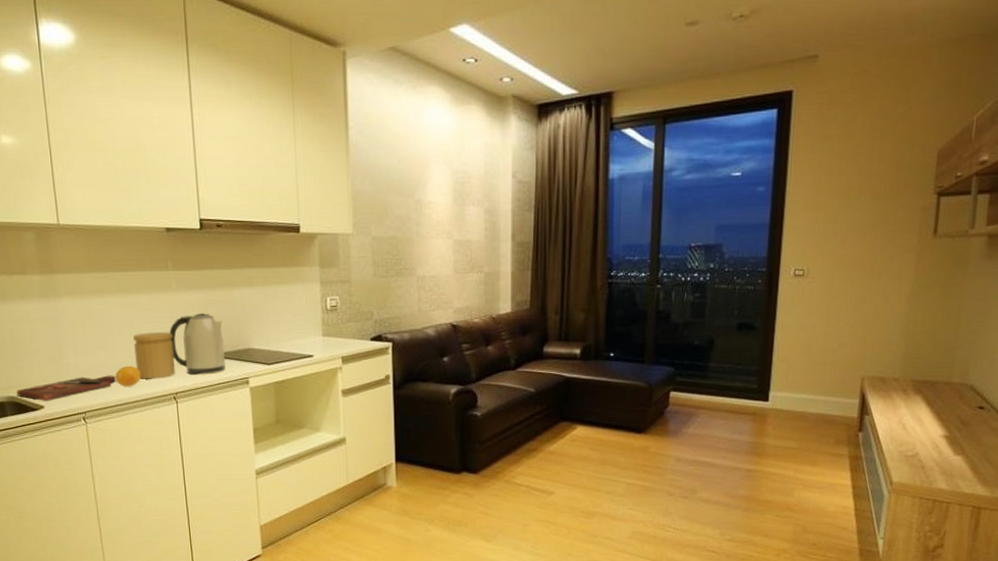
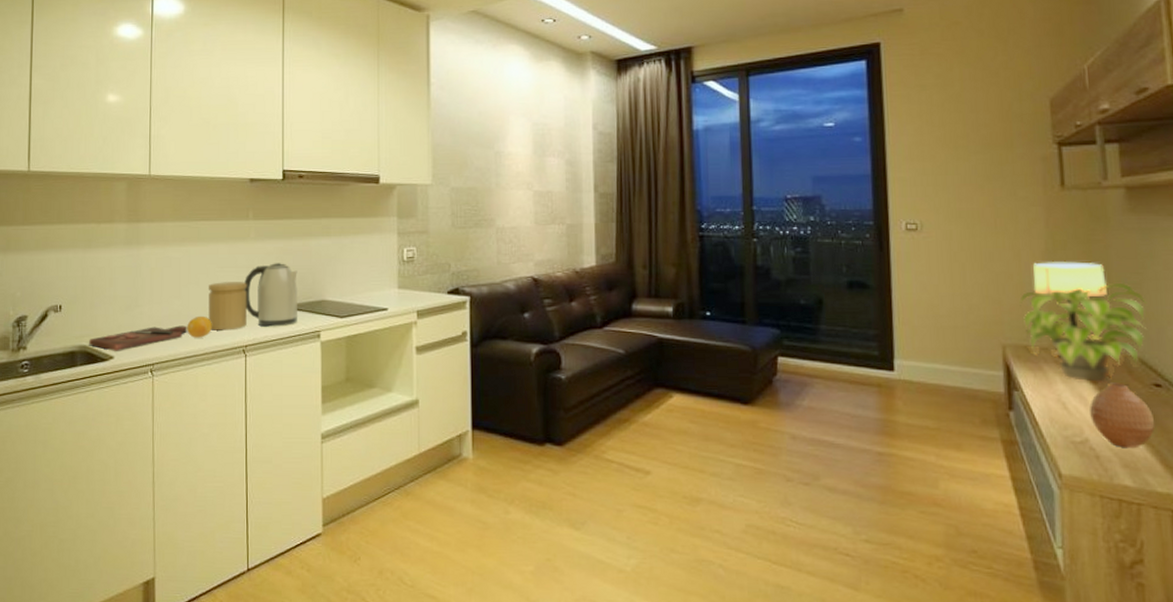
plant: none [881,321,986,406] -> present [1019,282,1147,381]
table lamp: none [895,303,957,387] -> present [1032,262,1107,358]
vase: none [923,406,974,460] -> present [1089,382,1156,449]

